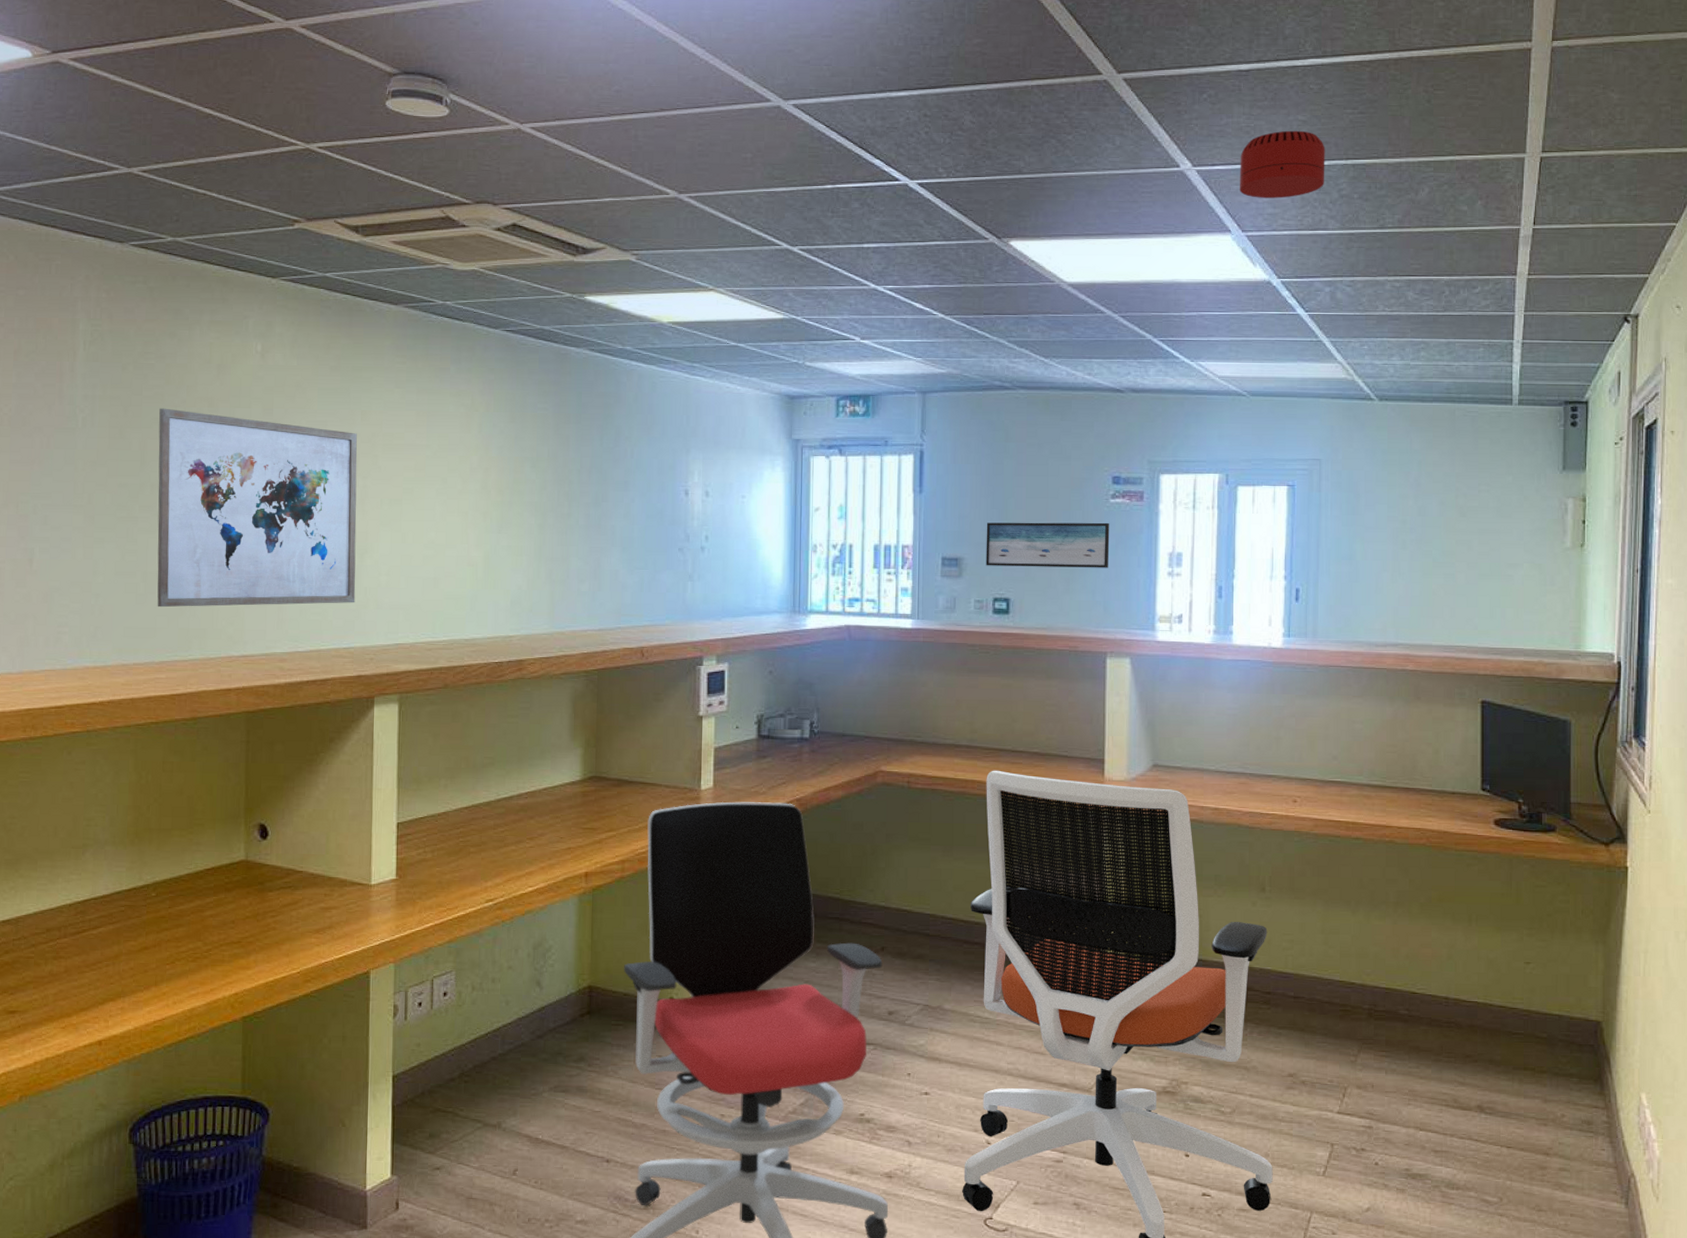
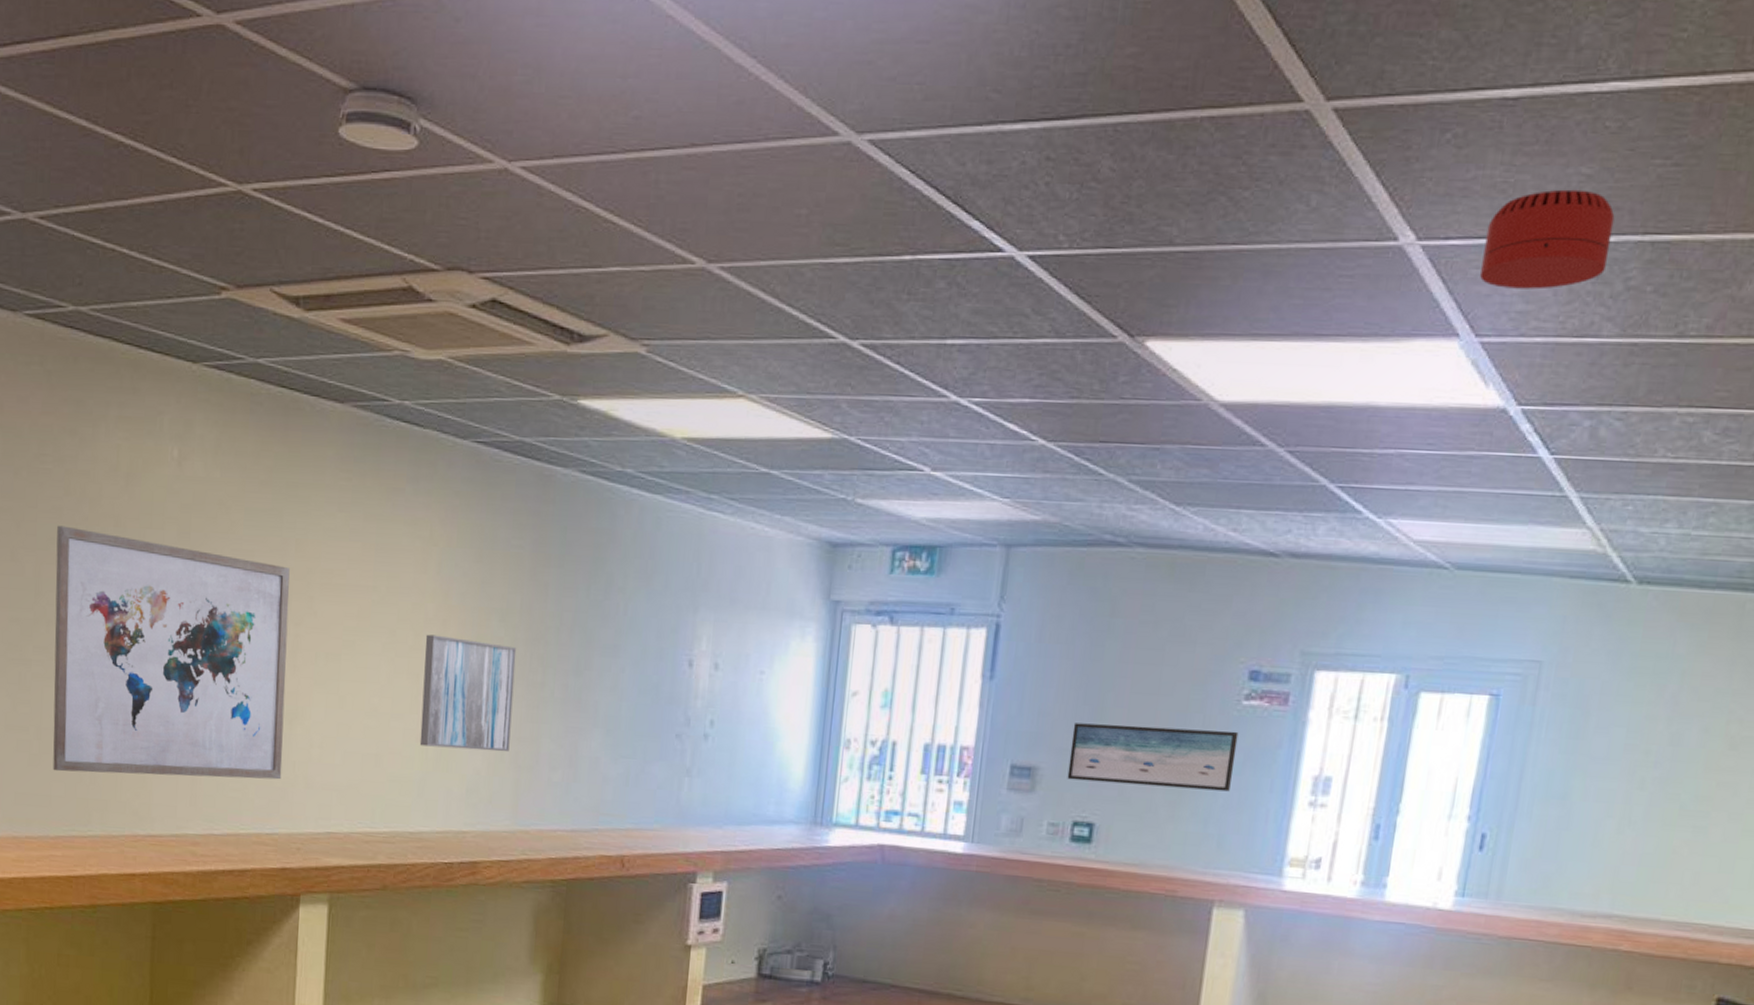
wall art: none [470,480,546,570] -> present [419,634,517,753]

